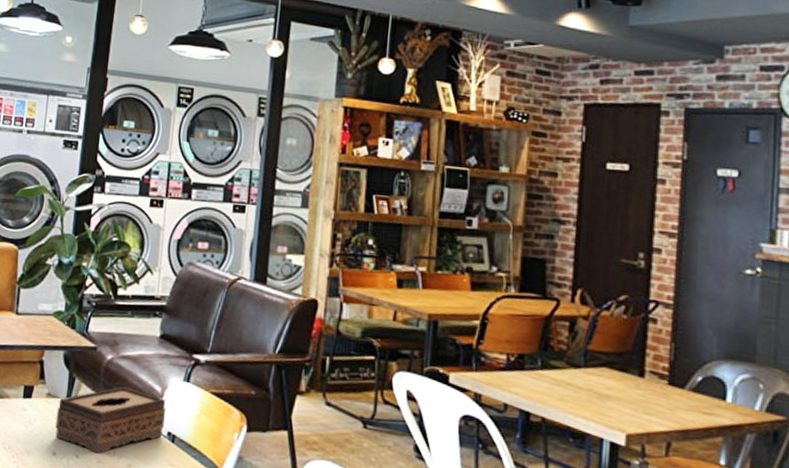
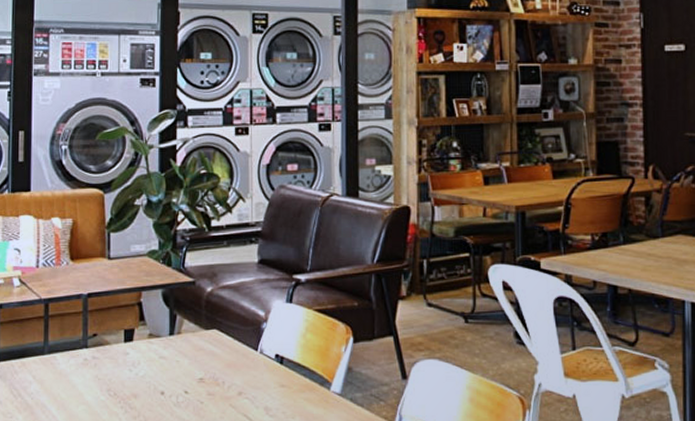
tissue box: present [55,386,166,454] -> none [161,316,272,386]

